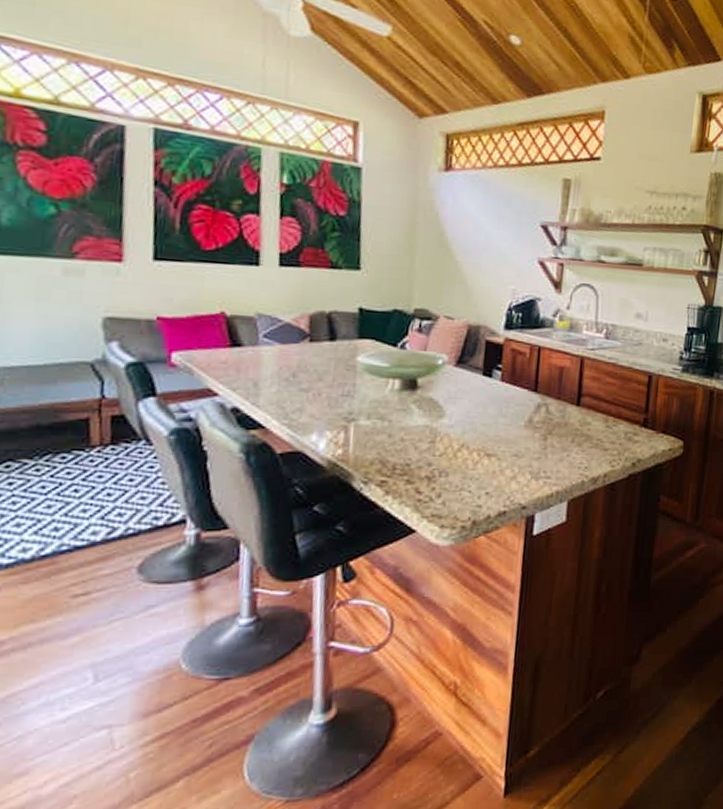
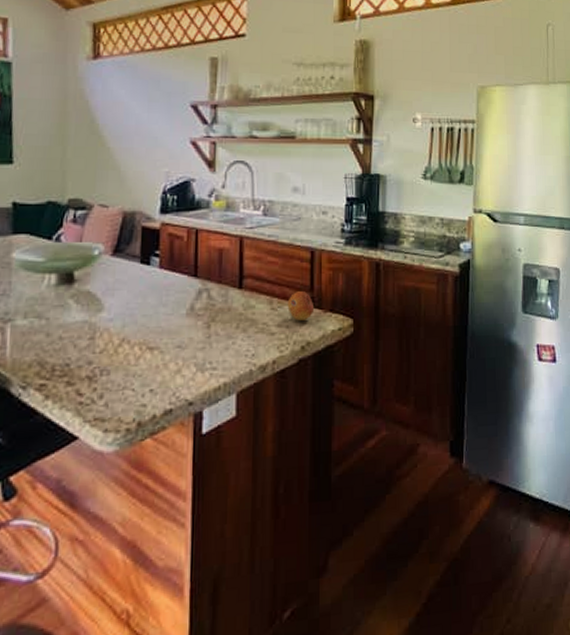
fruit: none [622,412,648,439] -> present [287,291,315,321]

